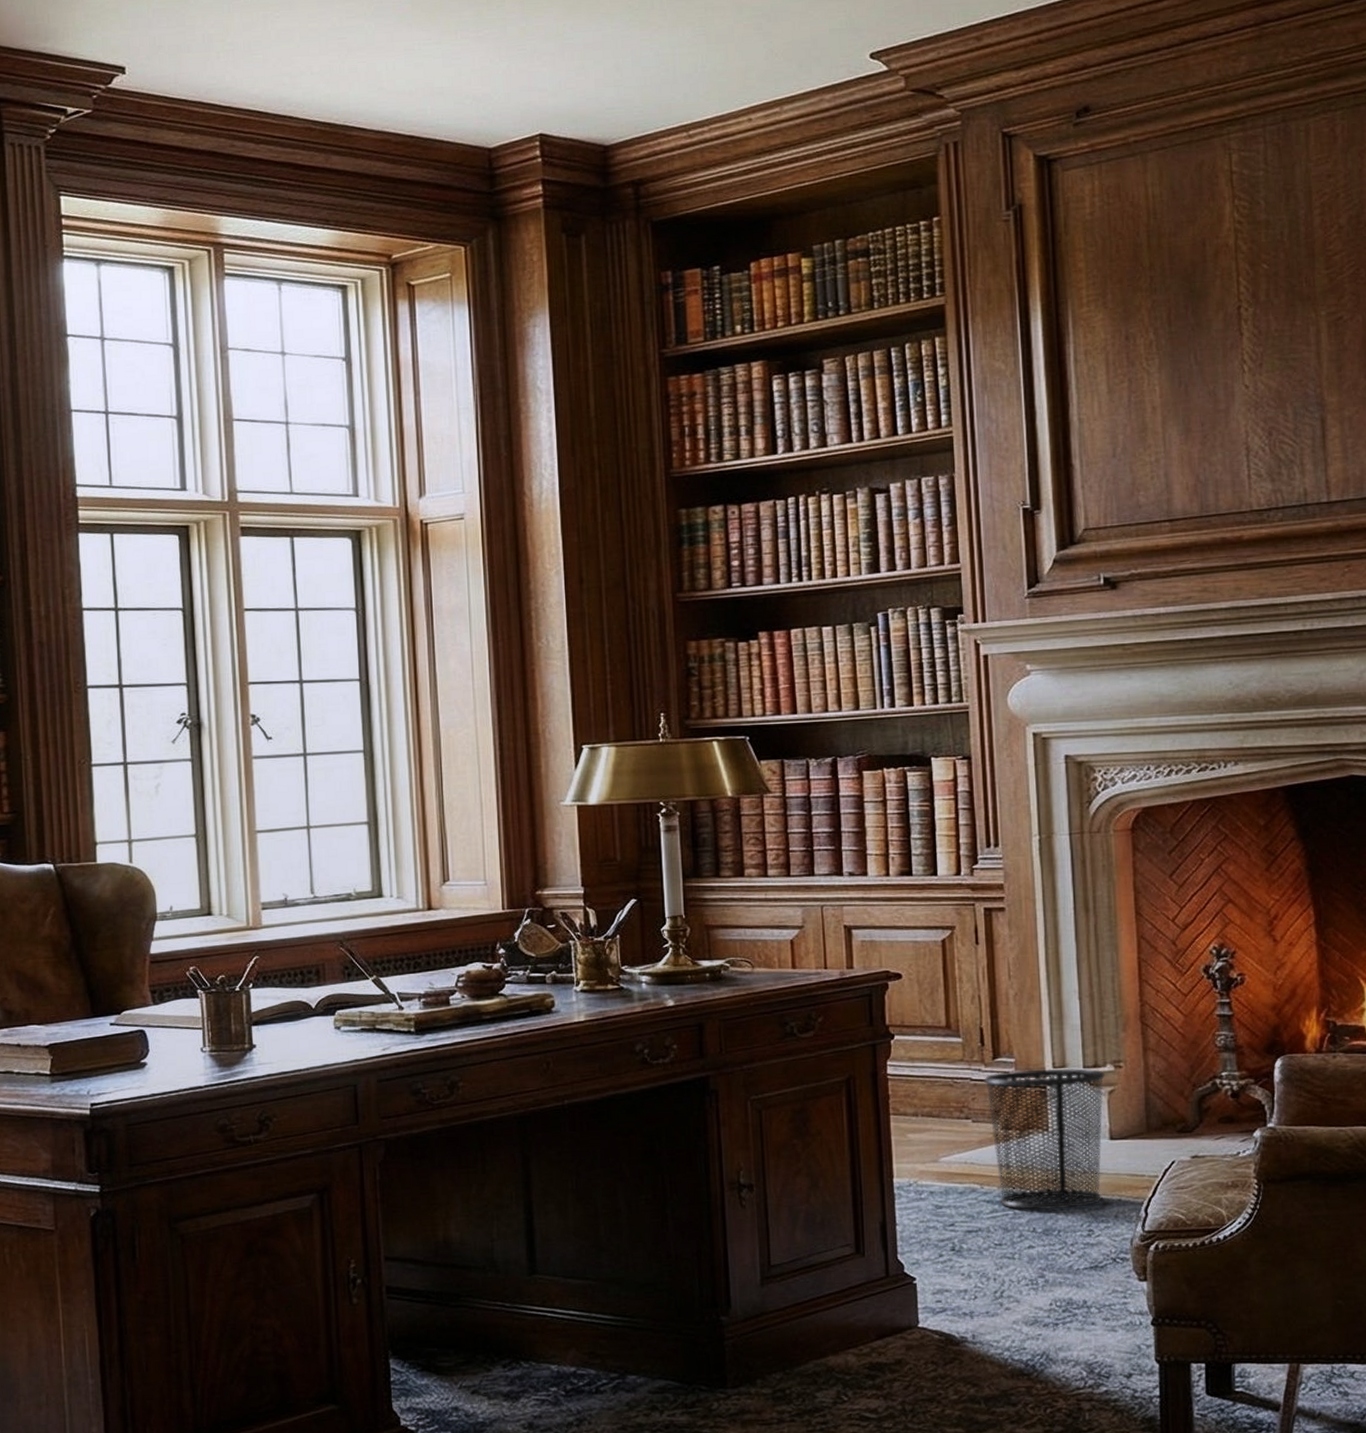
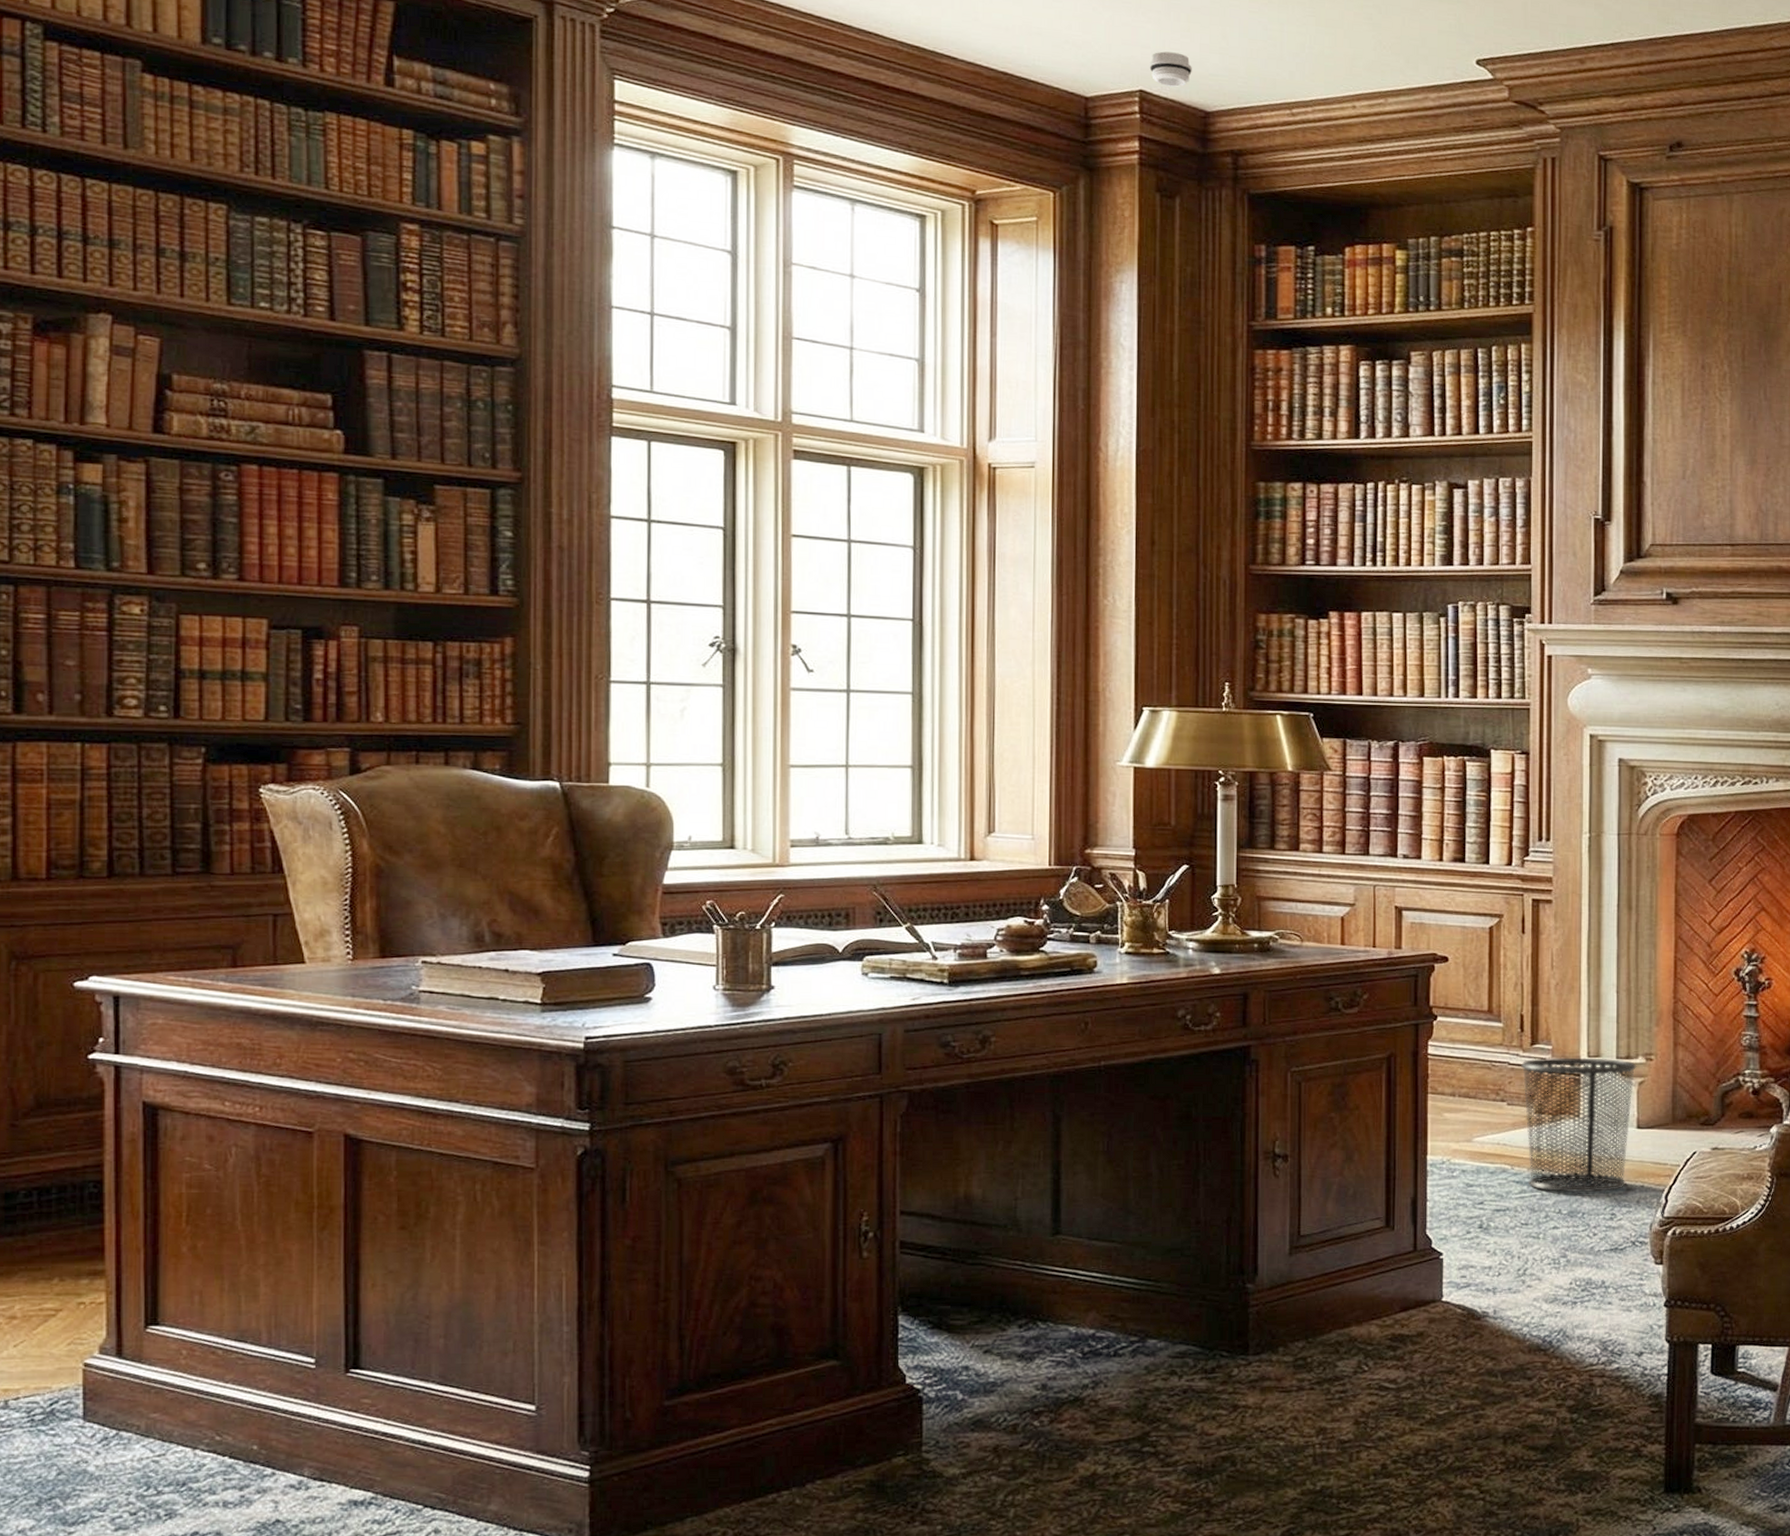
smoke detector: none [547,91,589,126] -> present [1149,51,1192,87]

